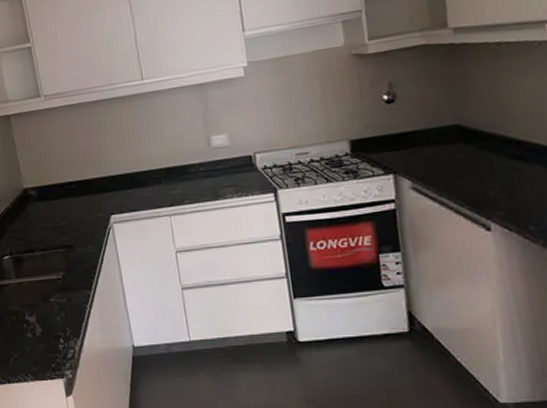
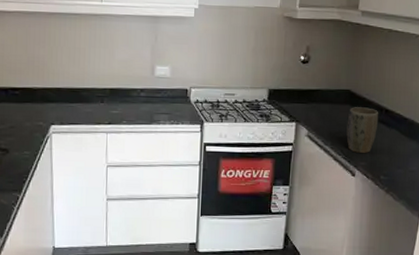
plant pot: none [463,142,511,201] -> present [346,107,379,153]

